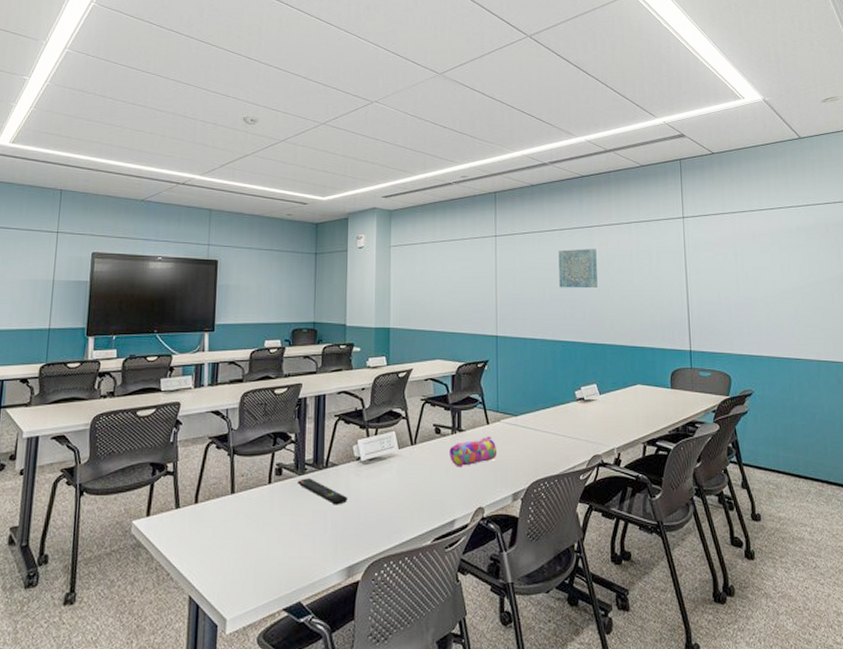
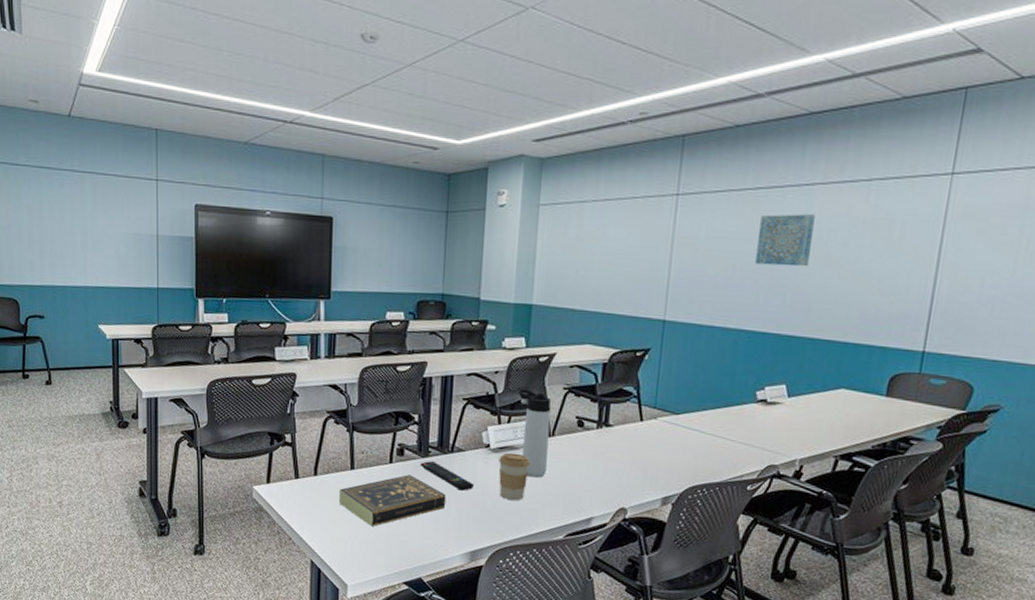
book: none [218,494,323,551] -> present [338,475,446,527]
coffee cup: none [369,463,397,511] -> present [499,452,530,501]
thermos bottle: none [382,403,412,485] -> present [517,389,551,478]
pencil case: present [450,436,498,467] -> none [592,434,650,465]

